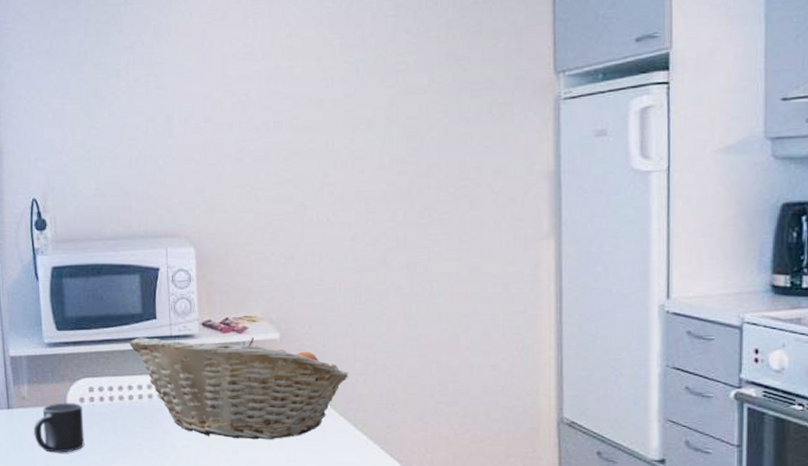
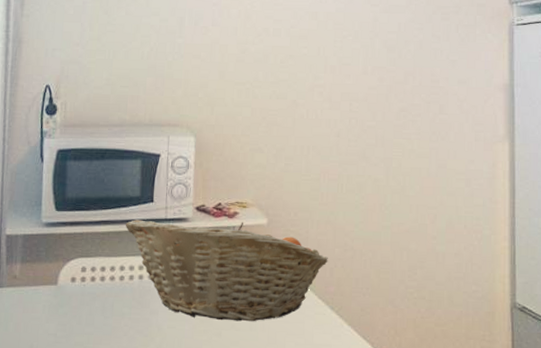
mug: present [34,402,85,453] -> none [21,281,73,333]

